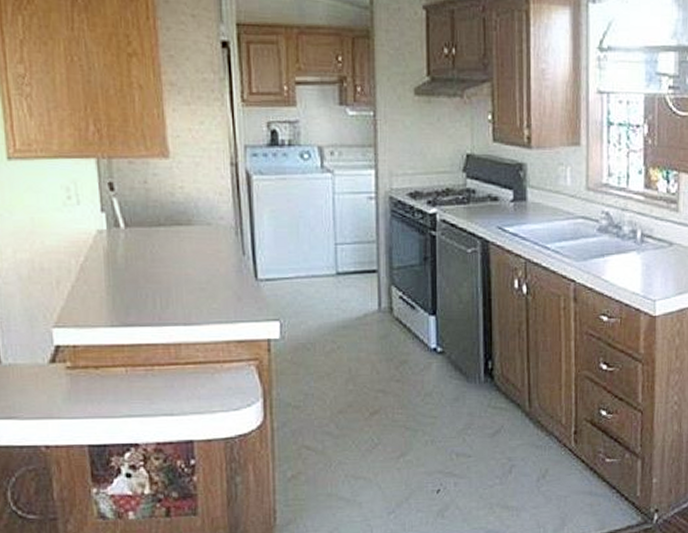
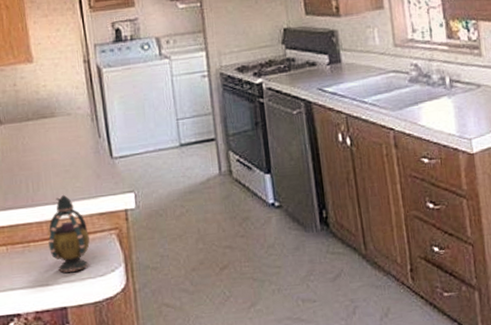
teapot: none [176,315,224,403] -> present [48,194,90,273]

